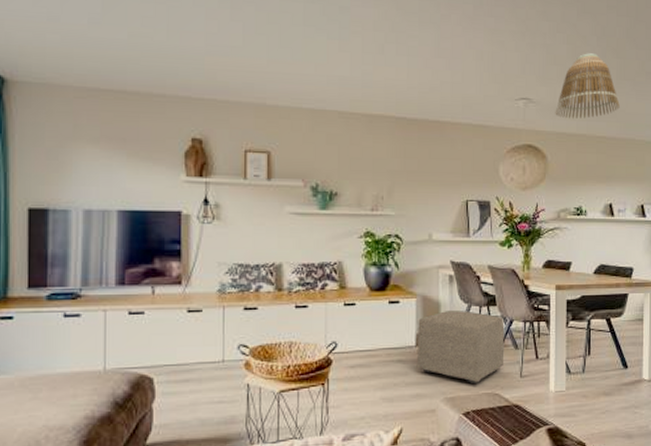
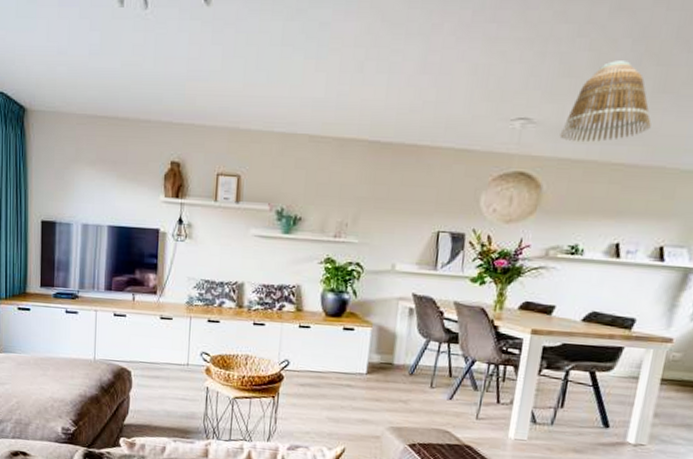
ottoman: present [418,309,505,384] -> none [366,342,465,418]

